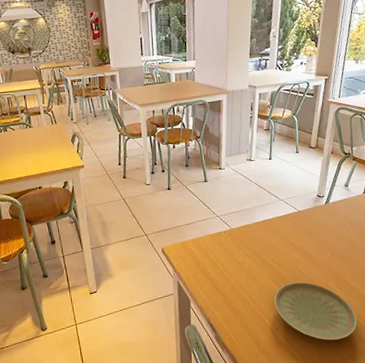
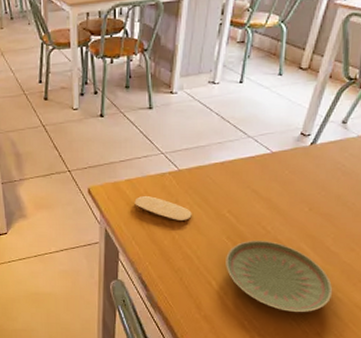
coaster: none [199,252,245,270] -> present [134,196,192,220]

